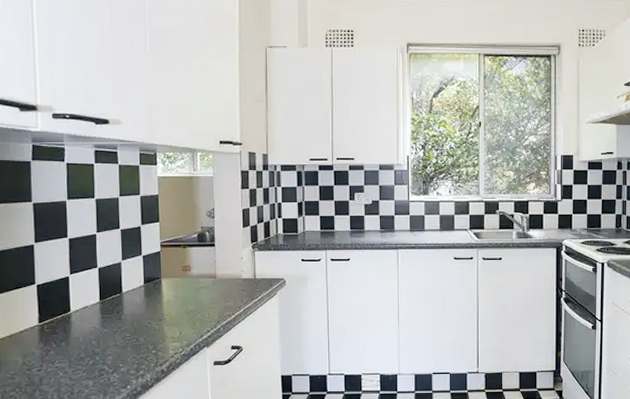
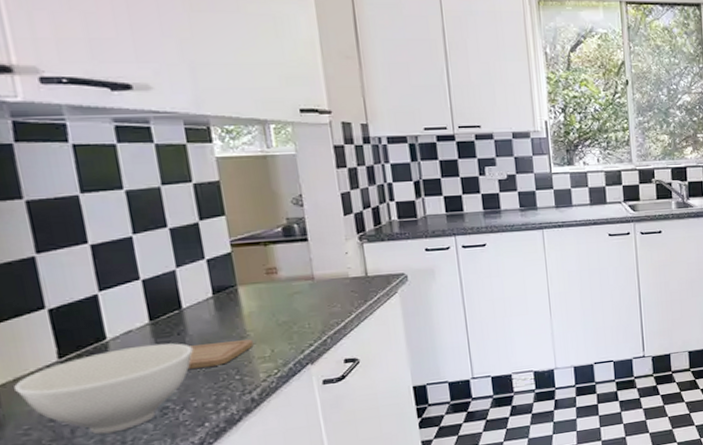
bowl: none [9,318,126,385] -> present [14,343,193,435]
chopping board: none [120,322,168,341] -> present [187,339,254,369]

